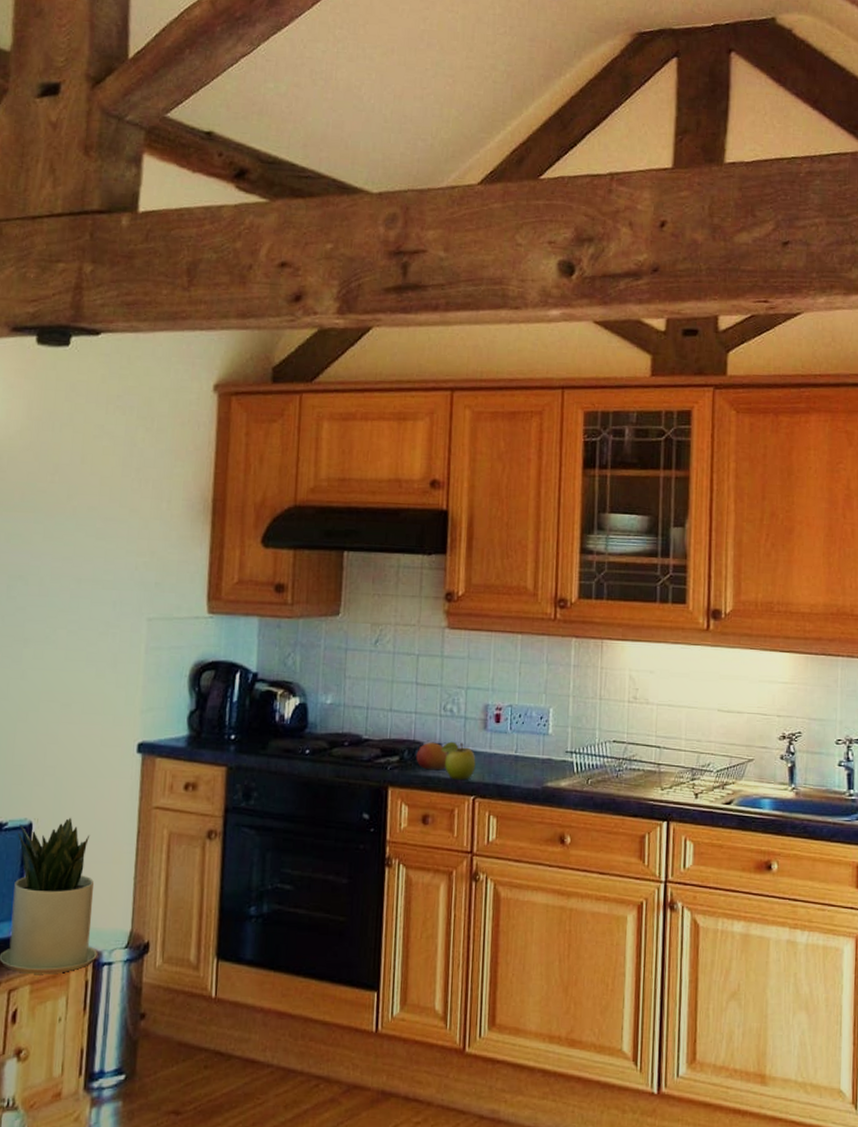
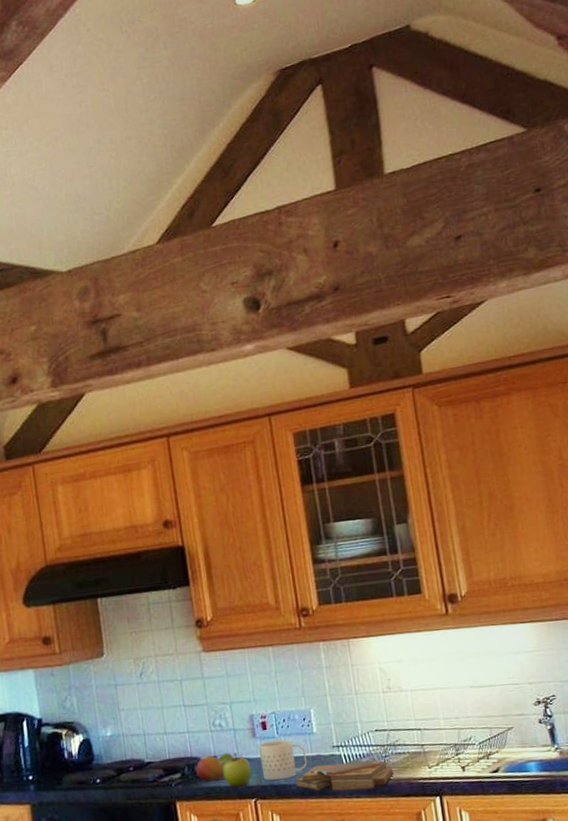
mug: none [487,736,537,780] -> present [258,739,308,781]
clipboard: none [520,770,624,803] -> present [295,760,393,792]

